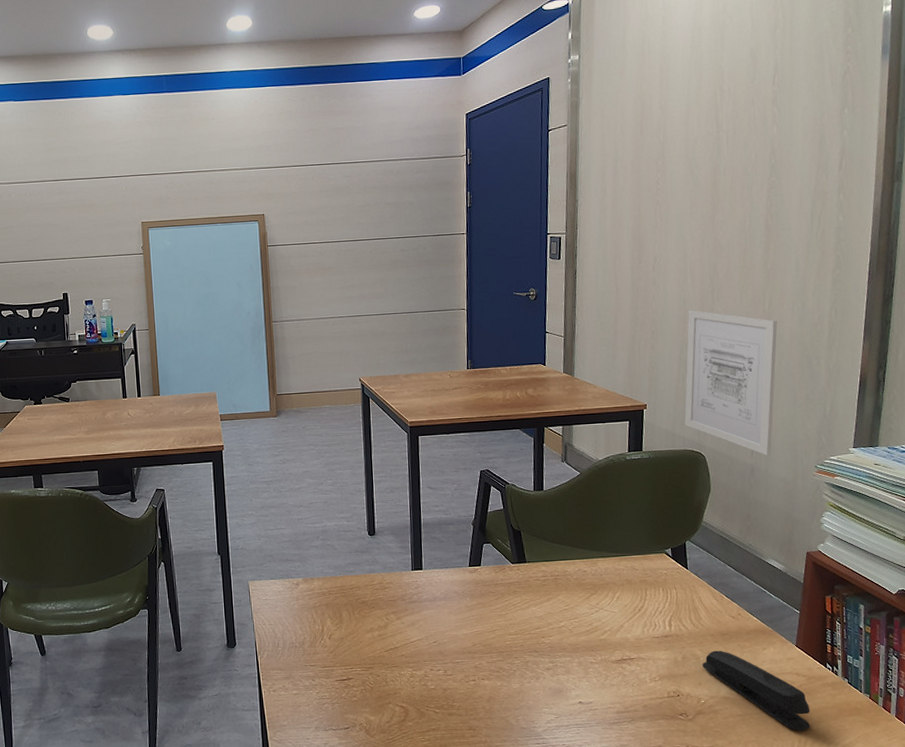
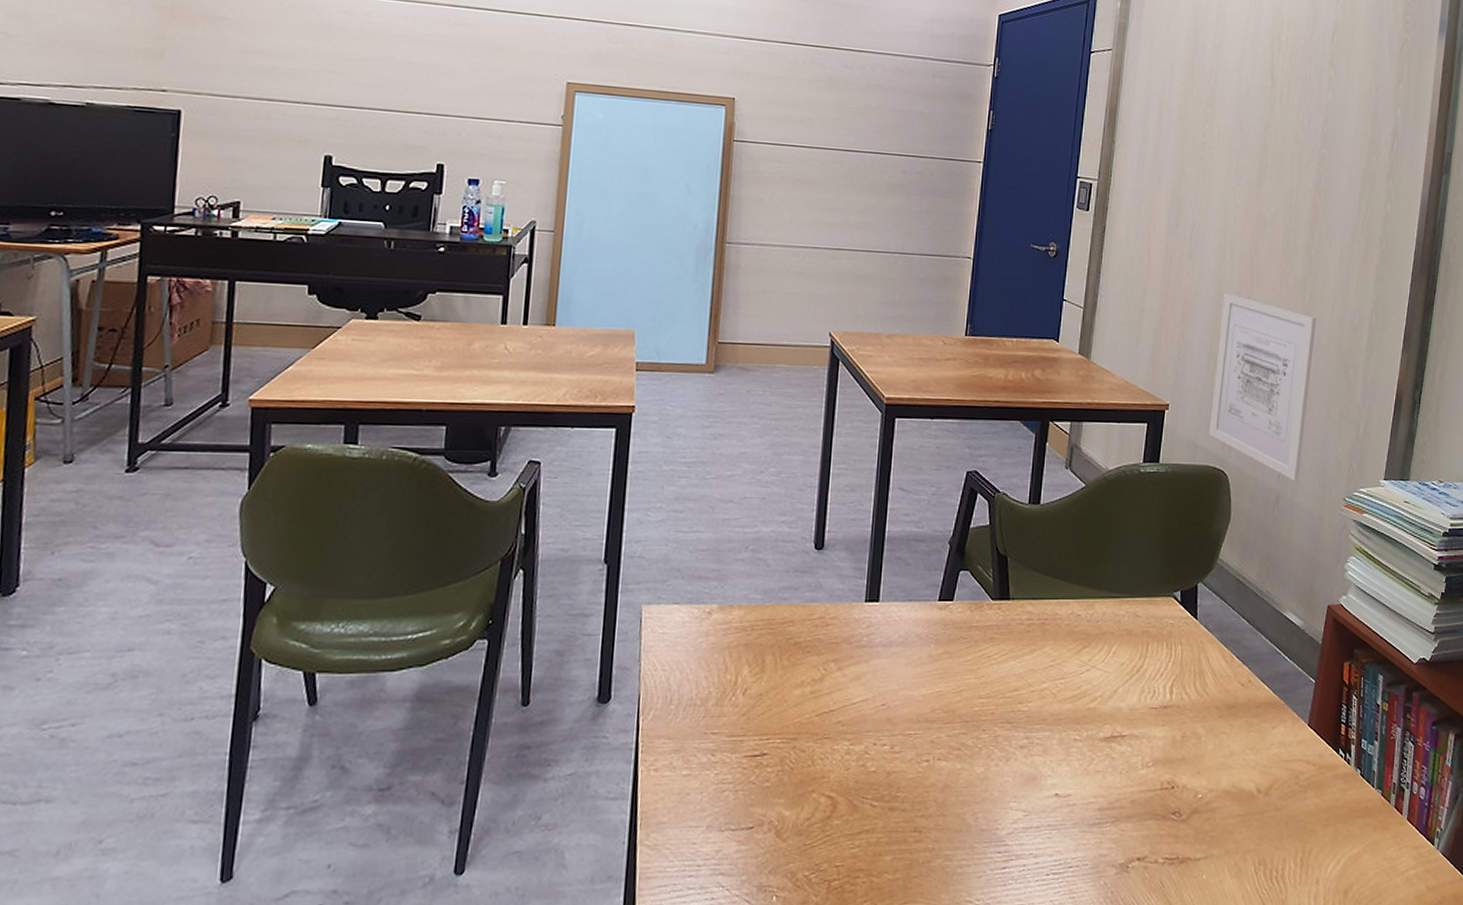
stapler: present [701,650,810,731] -> none [1202,728,1318,838]

